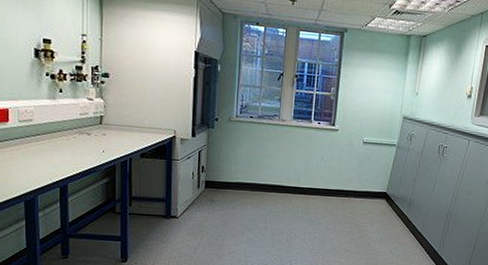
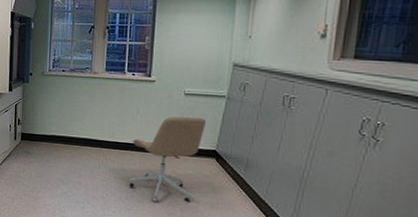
office chair: none [311,163,379,242] -> present [128,116,206,203]

